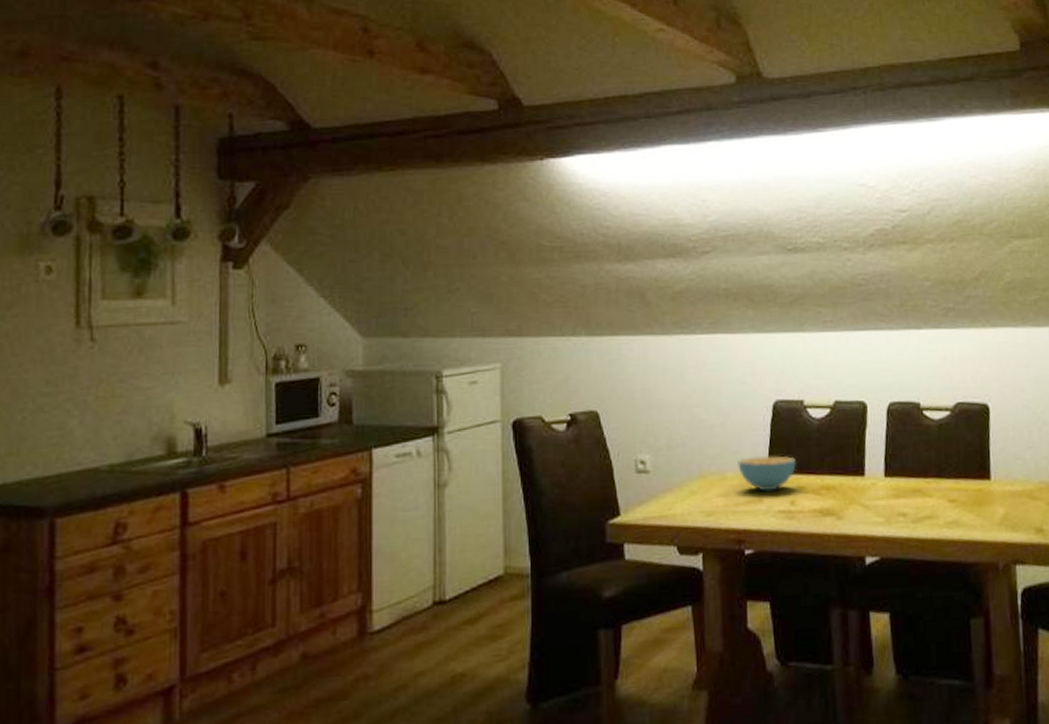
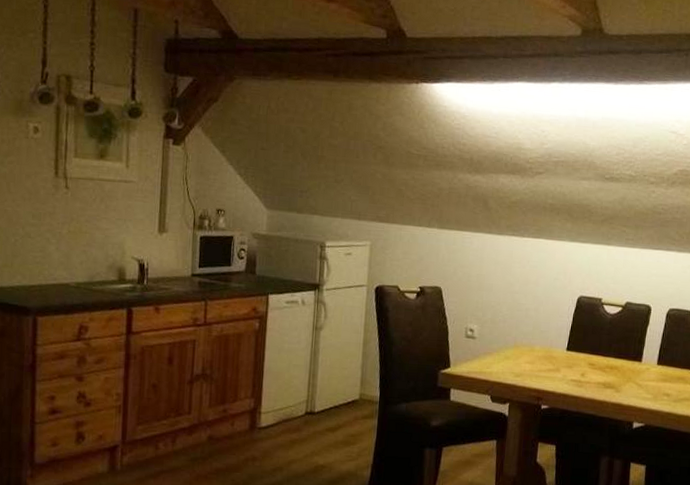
cereal bowl: present [738,456,796,492] -> none [544,336,590,364]

